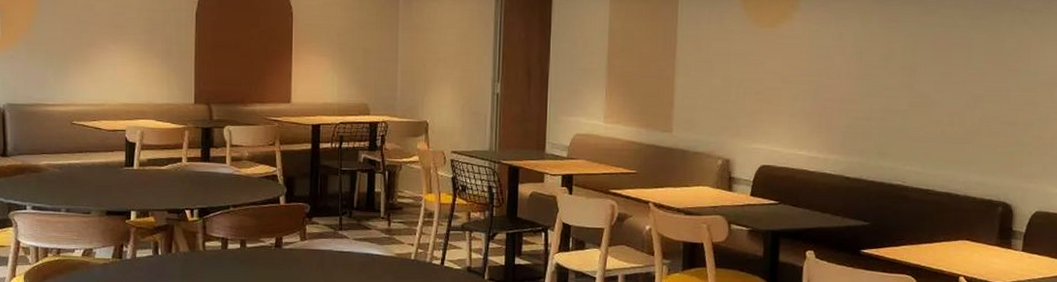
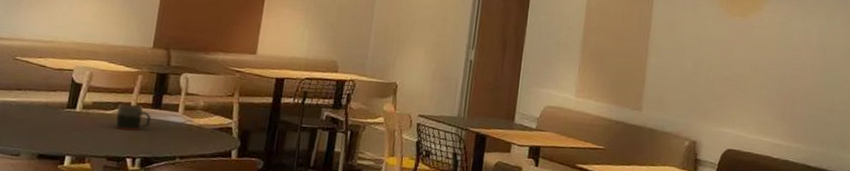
mug: none [170,158,203,185] -> present [115,103,152,131]

